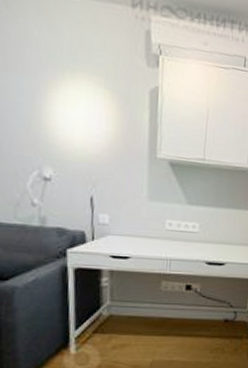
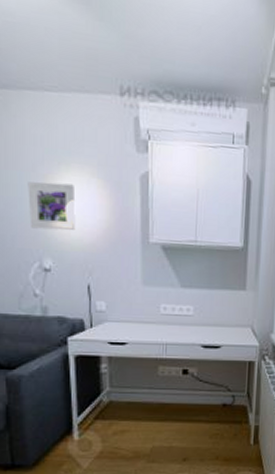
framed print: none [28,86,81,140] -> present [28,182,76,231]

